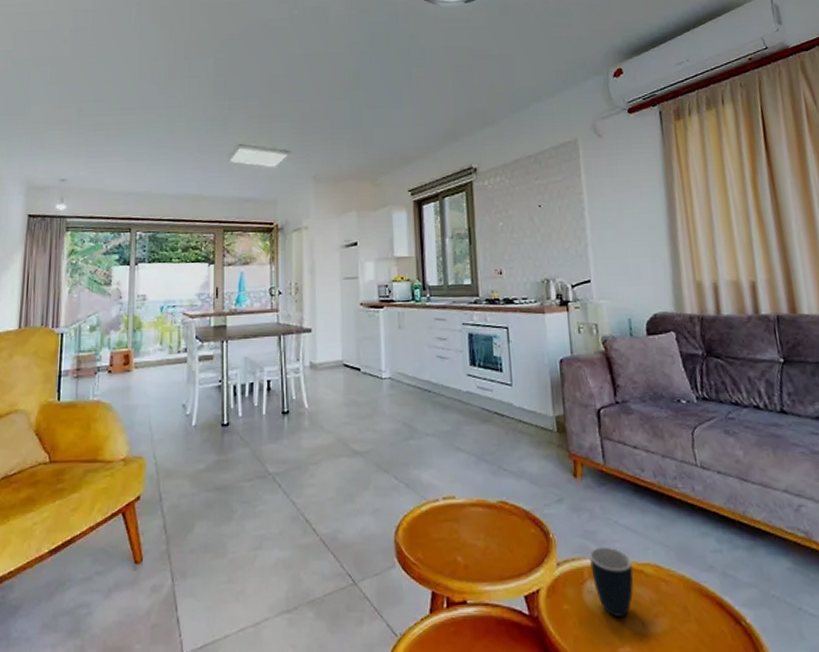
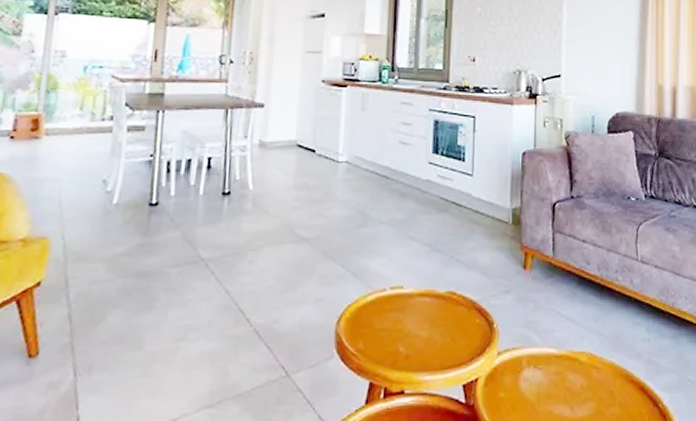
mug: present [589,546,634,617] -> none [529,336,569,403]

